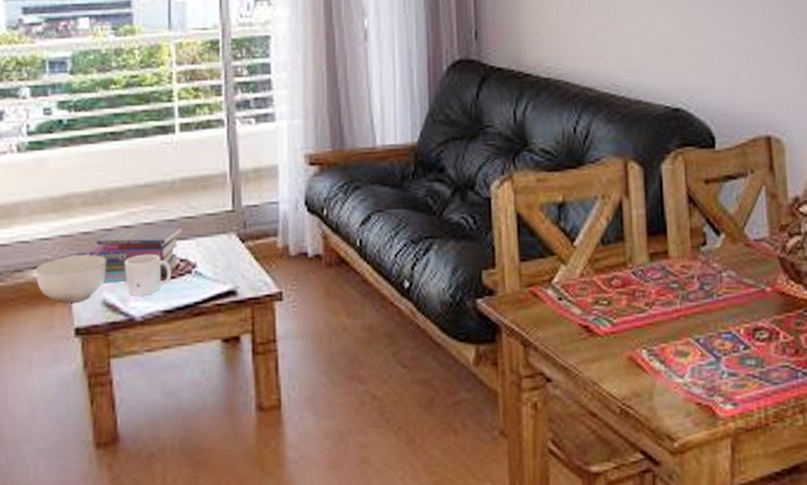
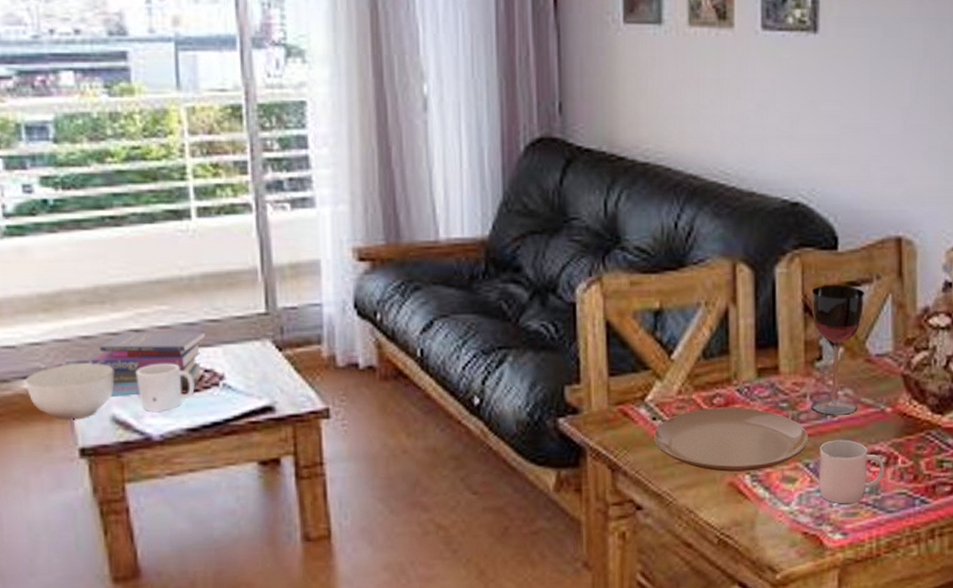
plate: none [560,288,698,347] -> present [654,407,809,472]
wineglass: none [694,179,742,295] -> present [811,285,865,415]
cup: none [708,317,768,377] -> present [819,439,884,504]

